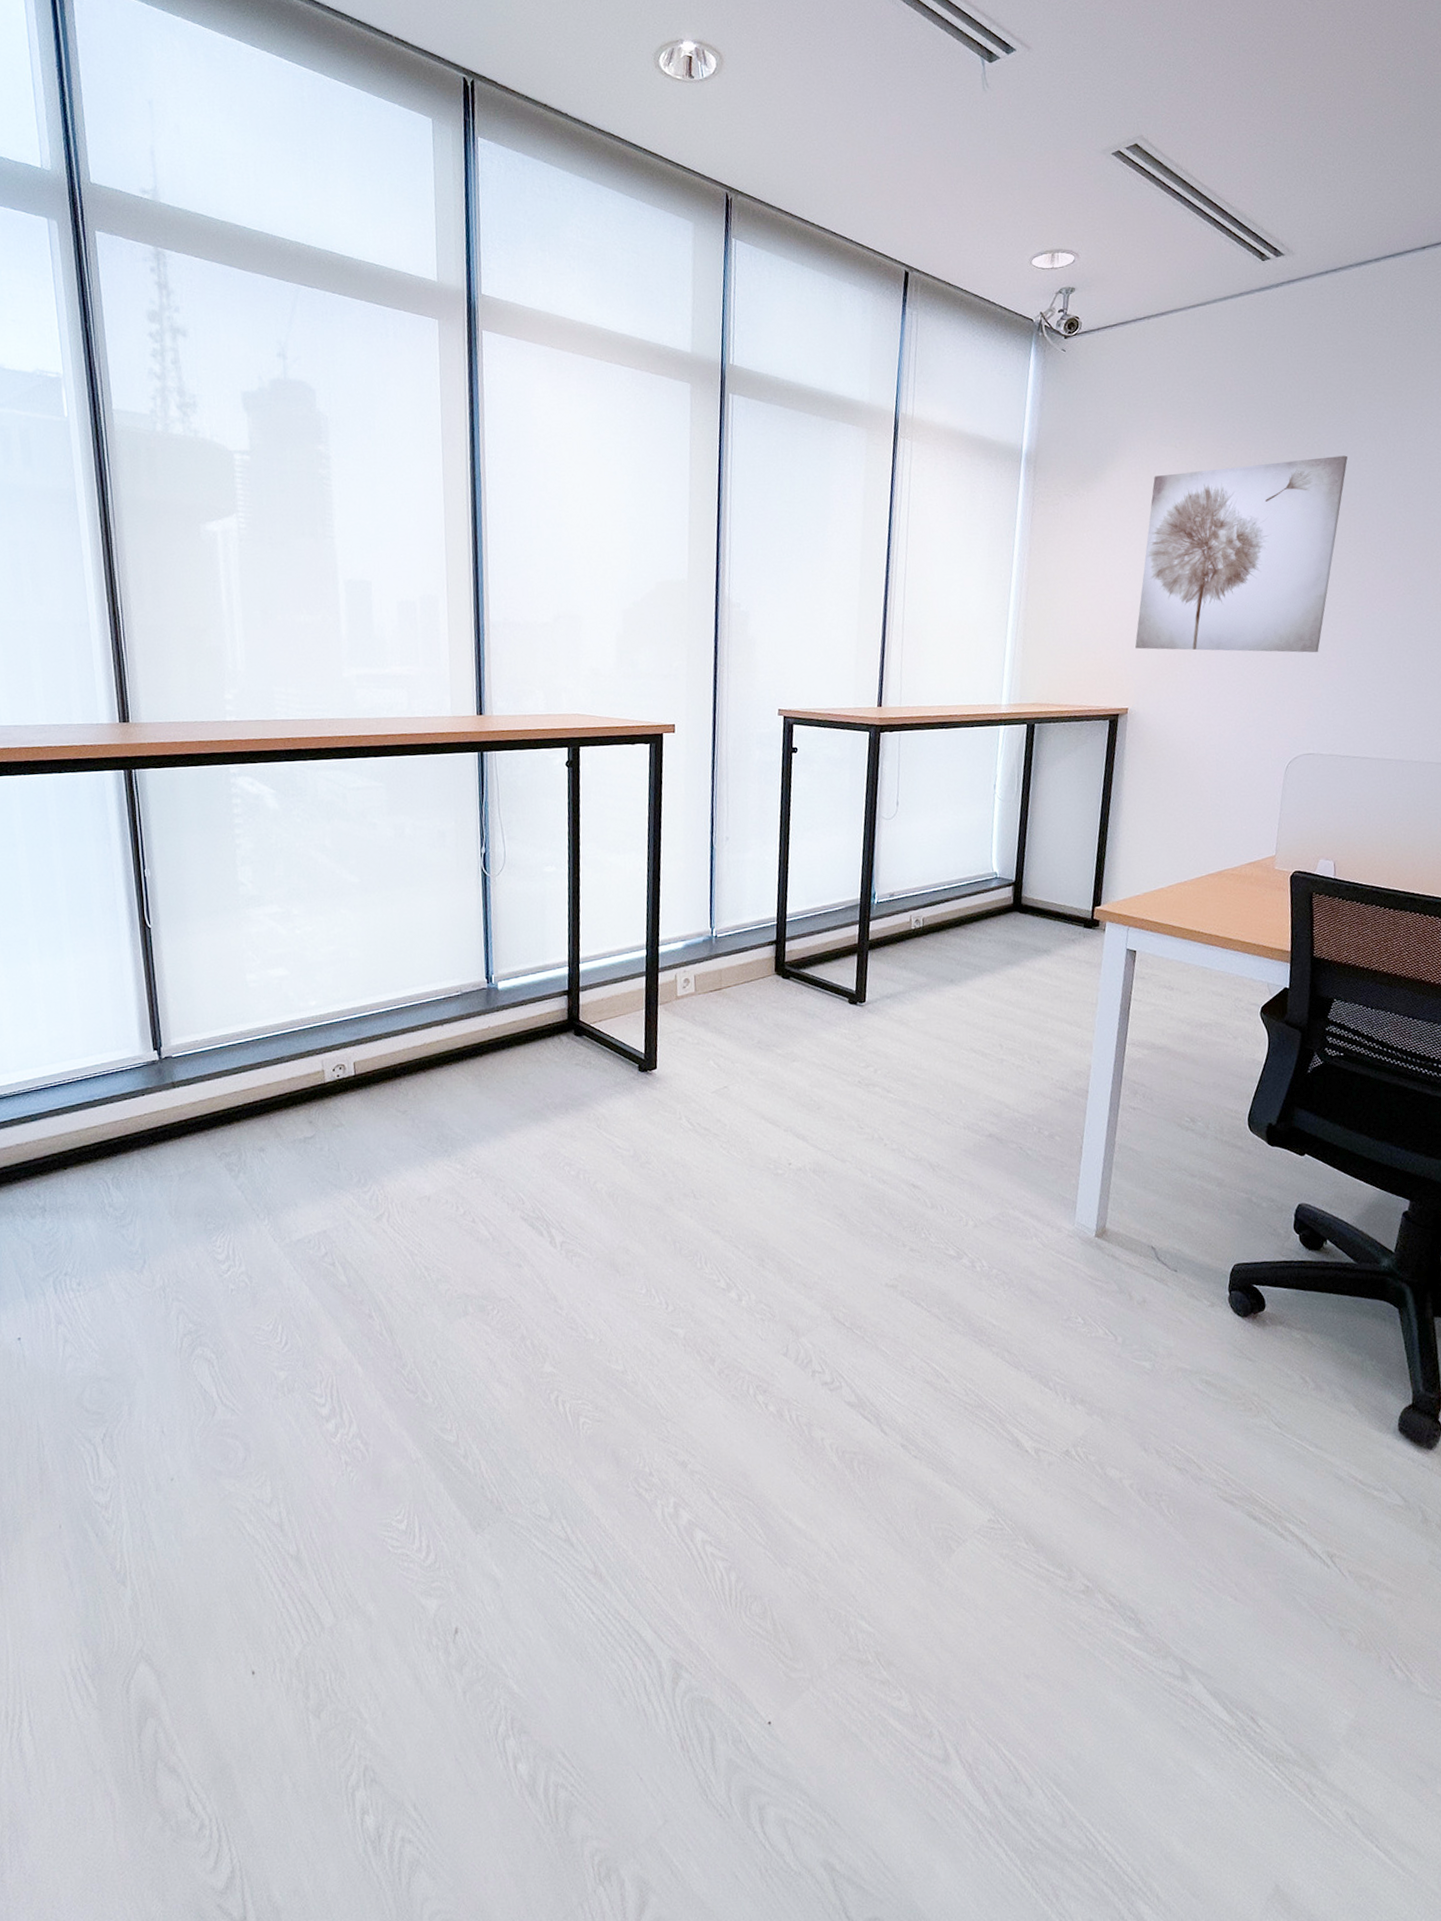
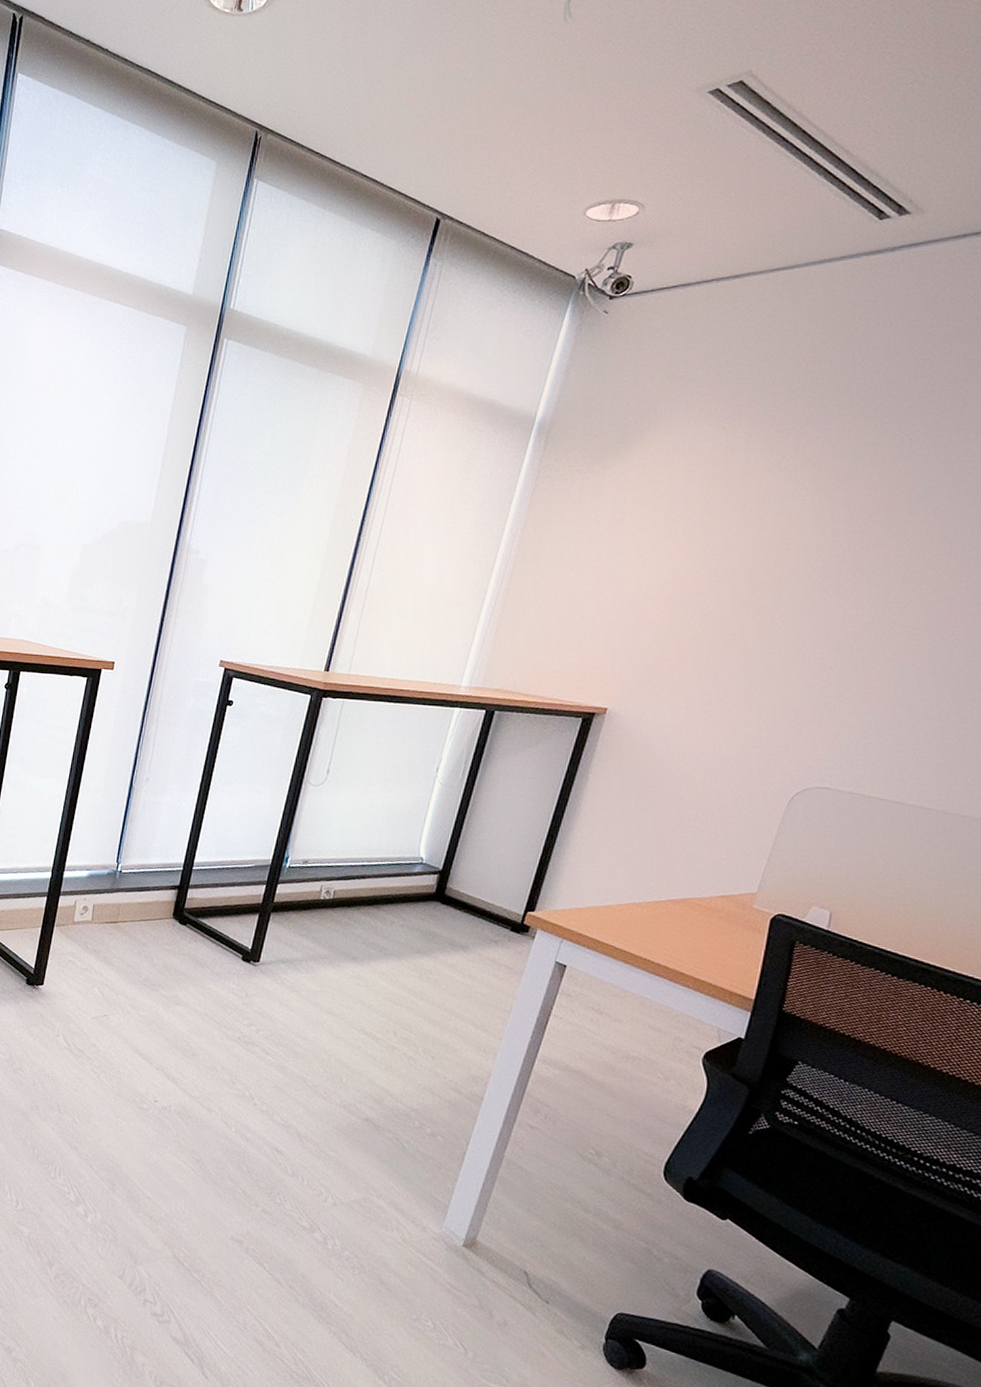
wall art: present [1135,455,1348,653] -> none [629,453,947,676]

